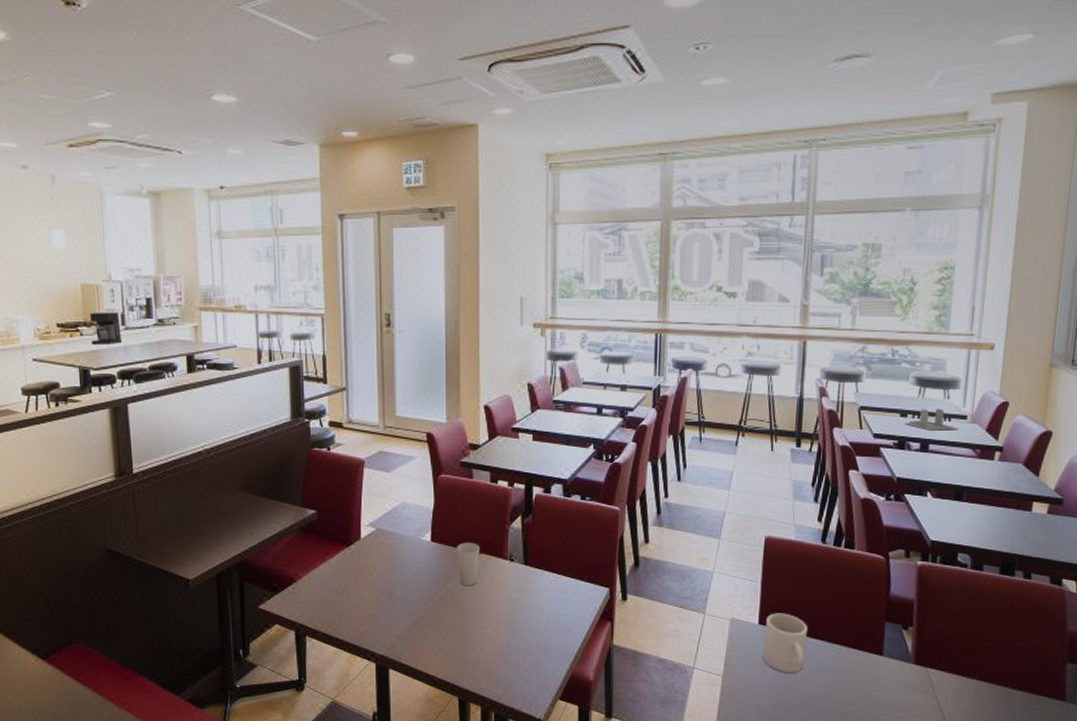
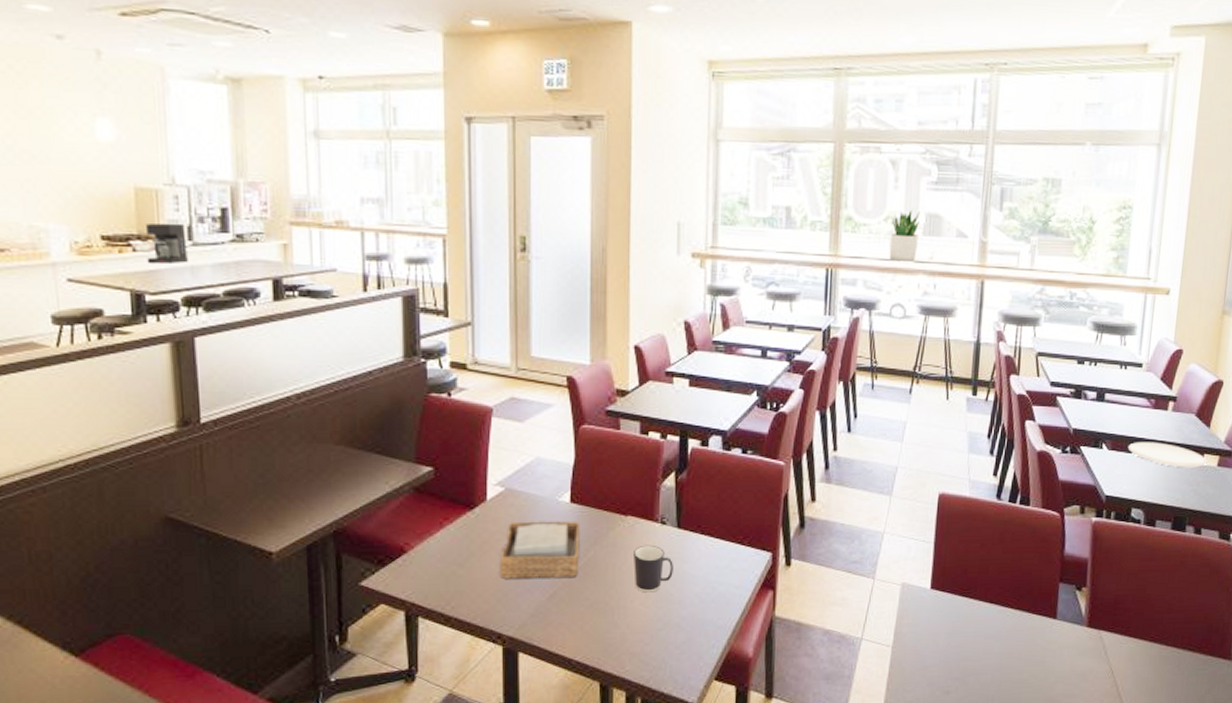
napkin holder: none [372,557,440,606] -> present [499,520,580,579]
cup: present [457,542,480,586] -> none [600,503,627,554]
mug: none [486,579,521,621] -> present [633,544,673,593]
planter: none [714,278,743,327] -> present [889,209,920,263]
cup: present [762,613,809,673] -> none [934,576,982,641]
napkin holder: present [904,409,959,431] -> none [1081,356,1135,379]
plate: none [953,490,1037,515] -> present [1127,442,1208,468]

